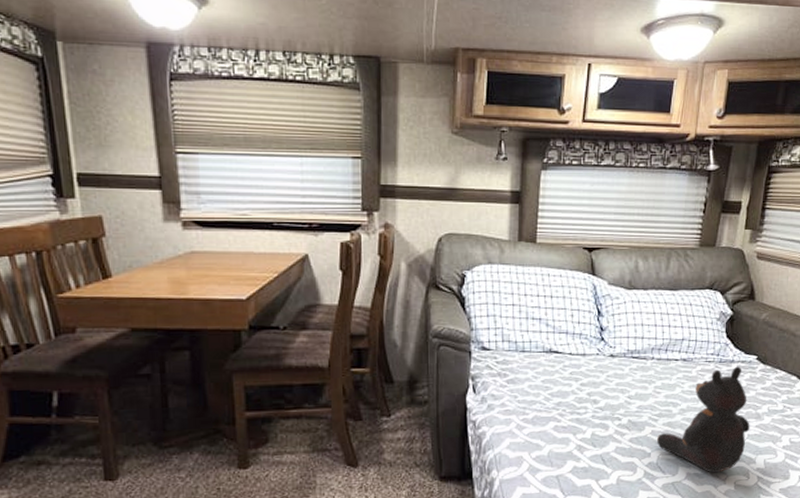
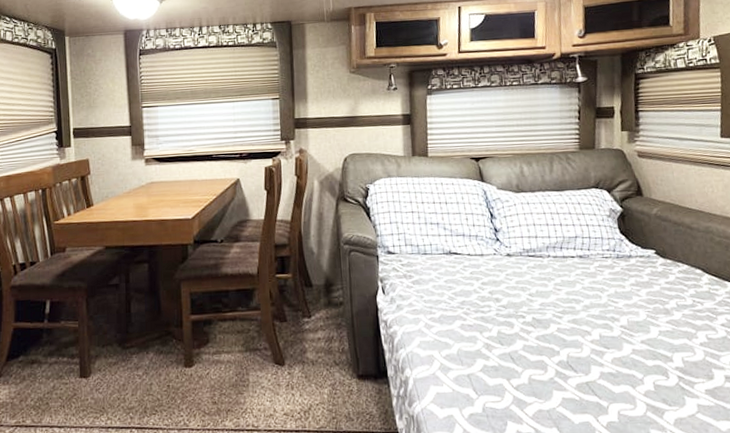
teddy bear: present [656,366,750,473] -> none [563,261,660,372]

